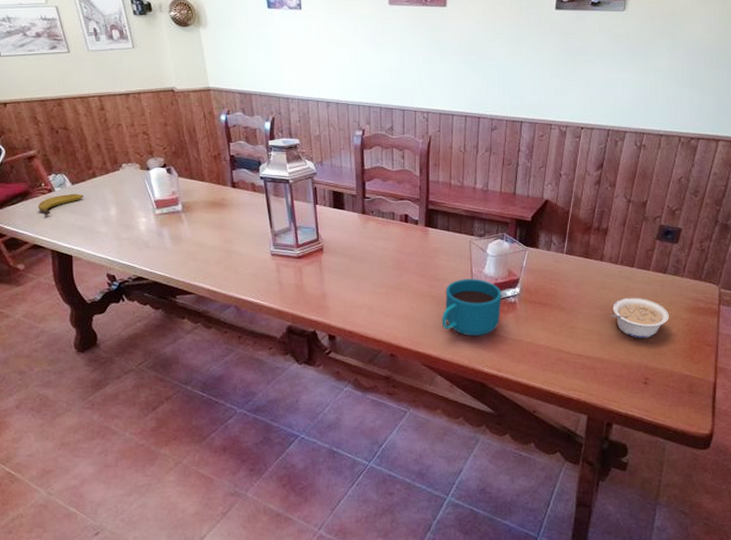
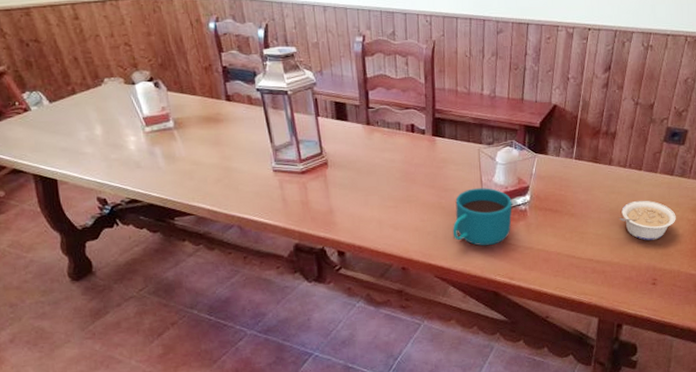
fruit: present [38,193,84,216] -> none [14,112,65,137]

